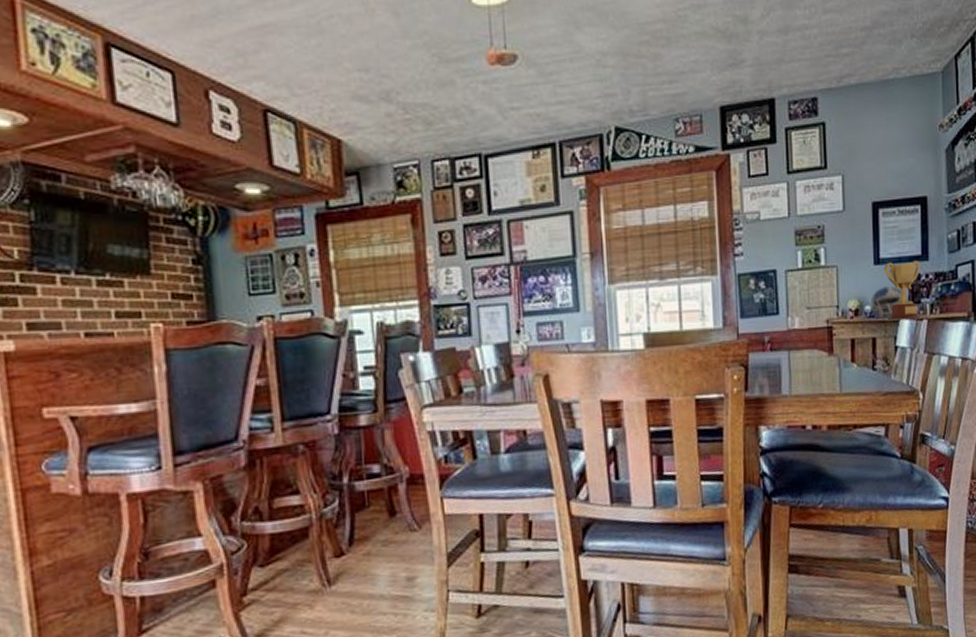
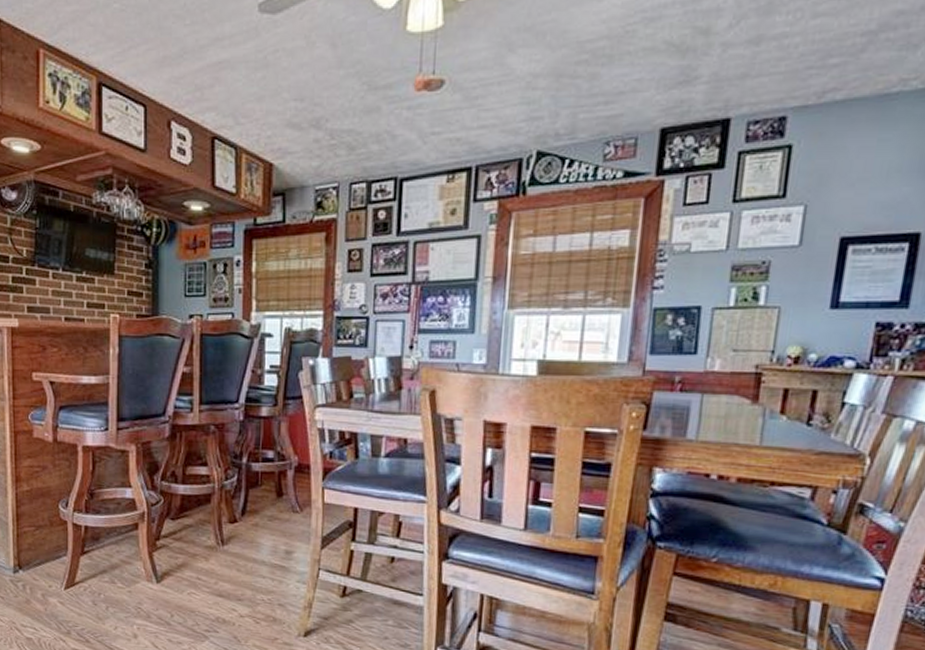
football helmet: present [871,286,901,320] -> none [817,334,862,372]
trophy: present [884,259,921,320] -> none [838,306,896,373]

